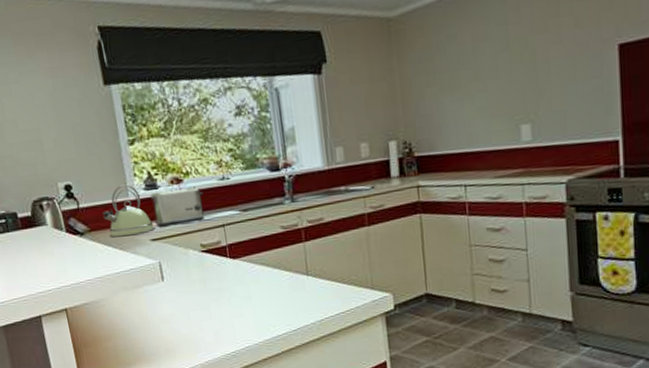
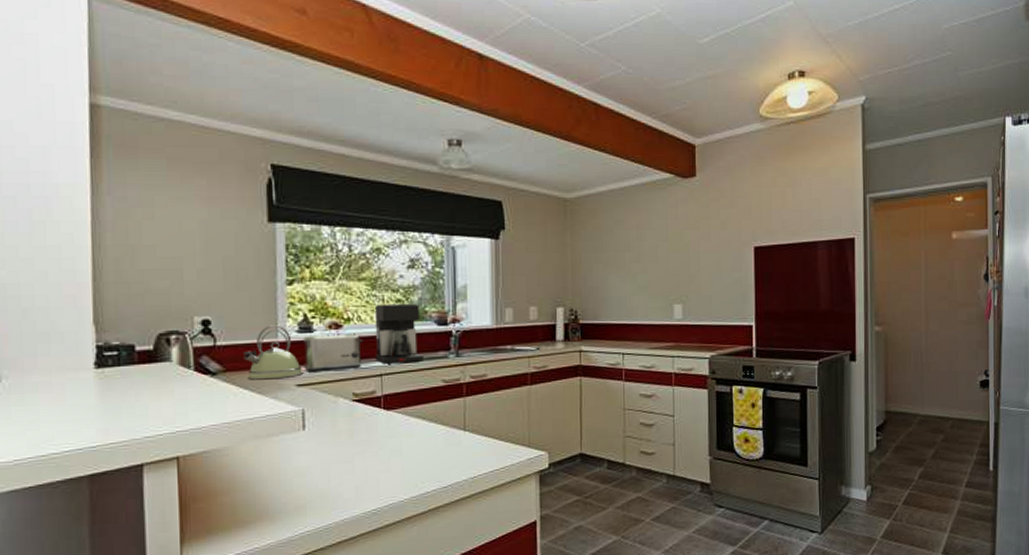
coffee maker: none [209,151,261,215] -> present [374,303,424,364]

